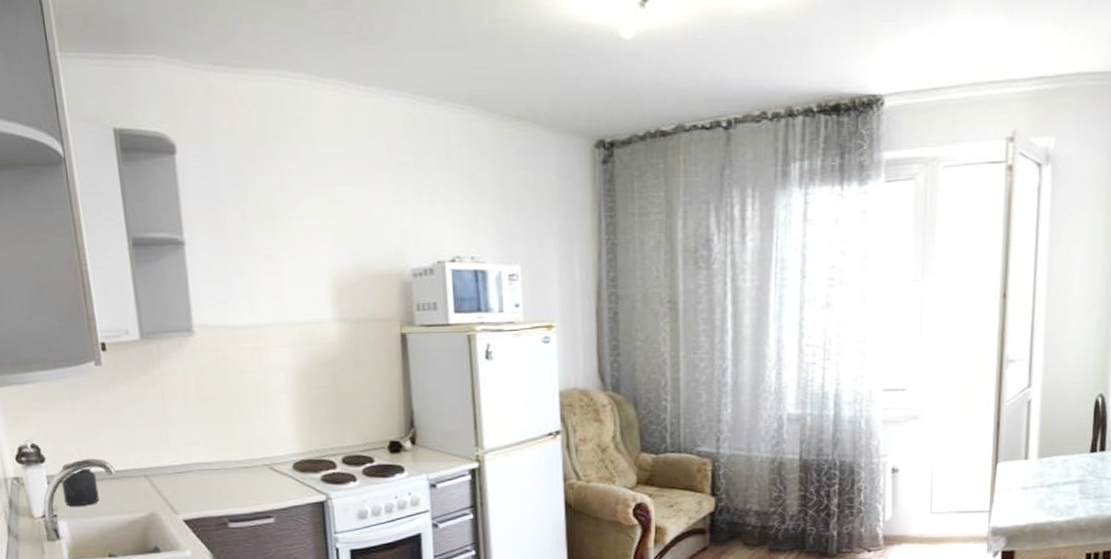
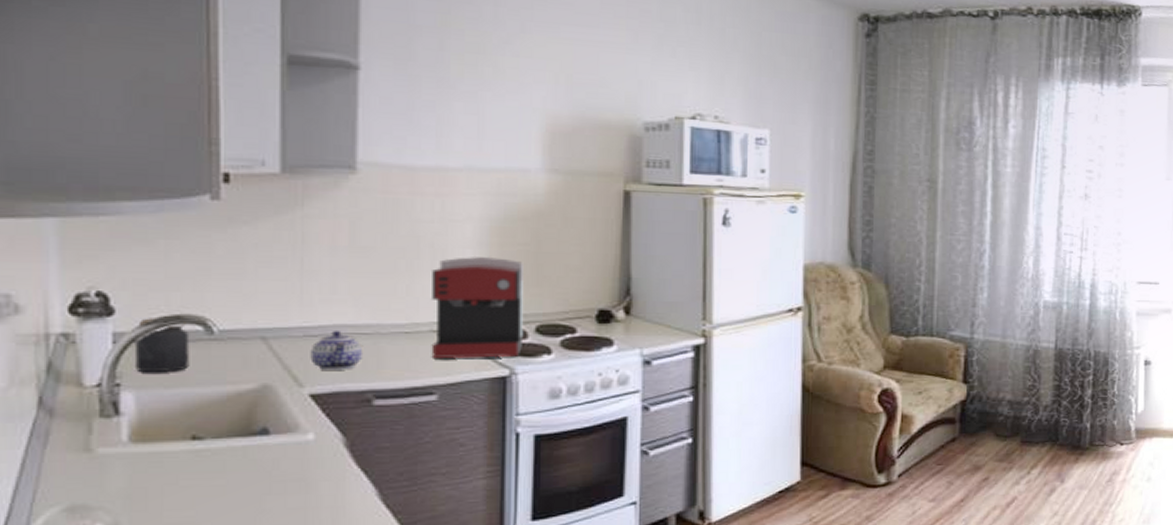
teapot: none [179,467,216,500] -> present [310,330,362,370]
coffee maker: none [259,399,334,488] -> present [431,256,524,358]

